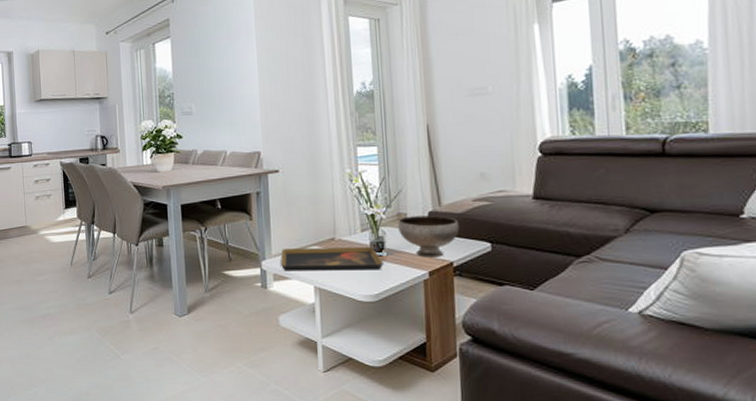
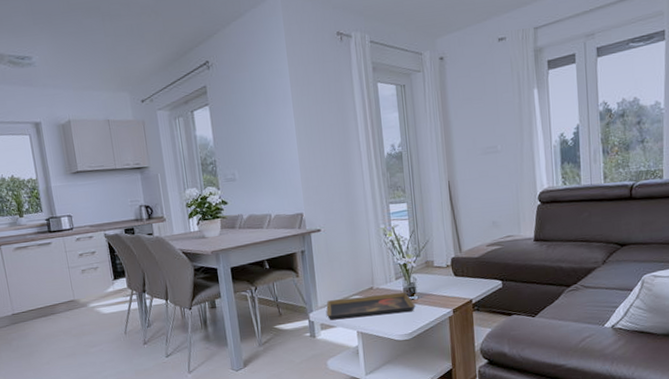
bowl: present [398,215,460,257] -> none [426,260,477,298]

